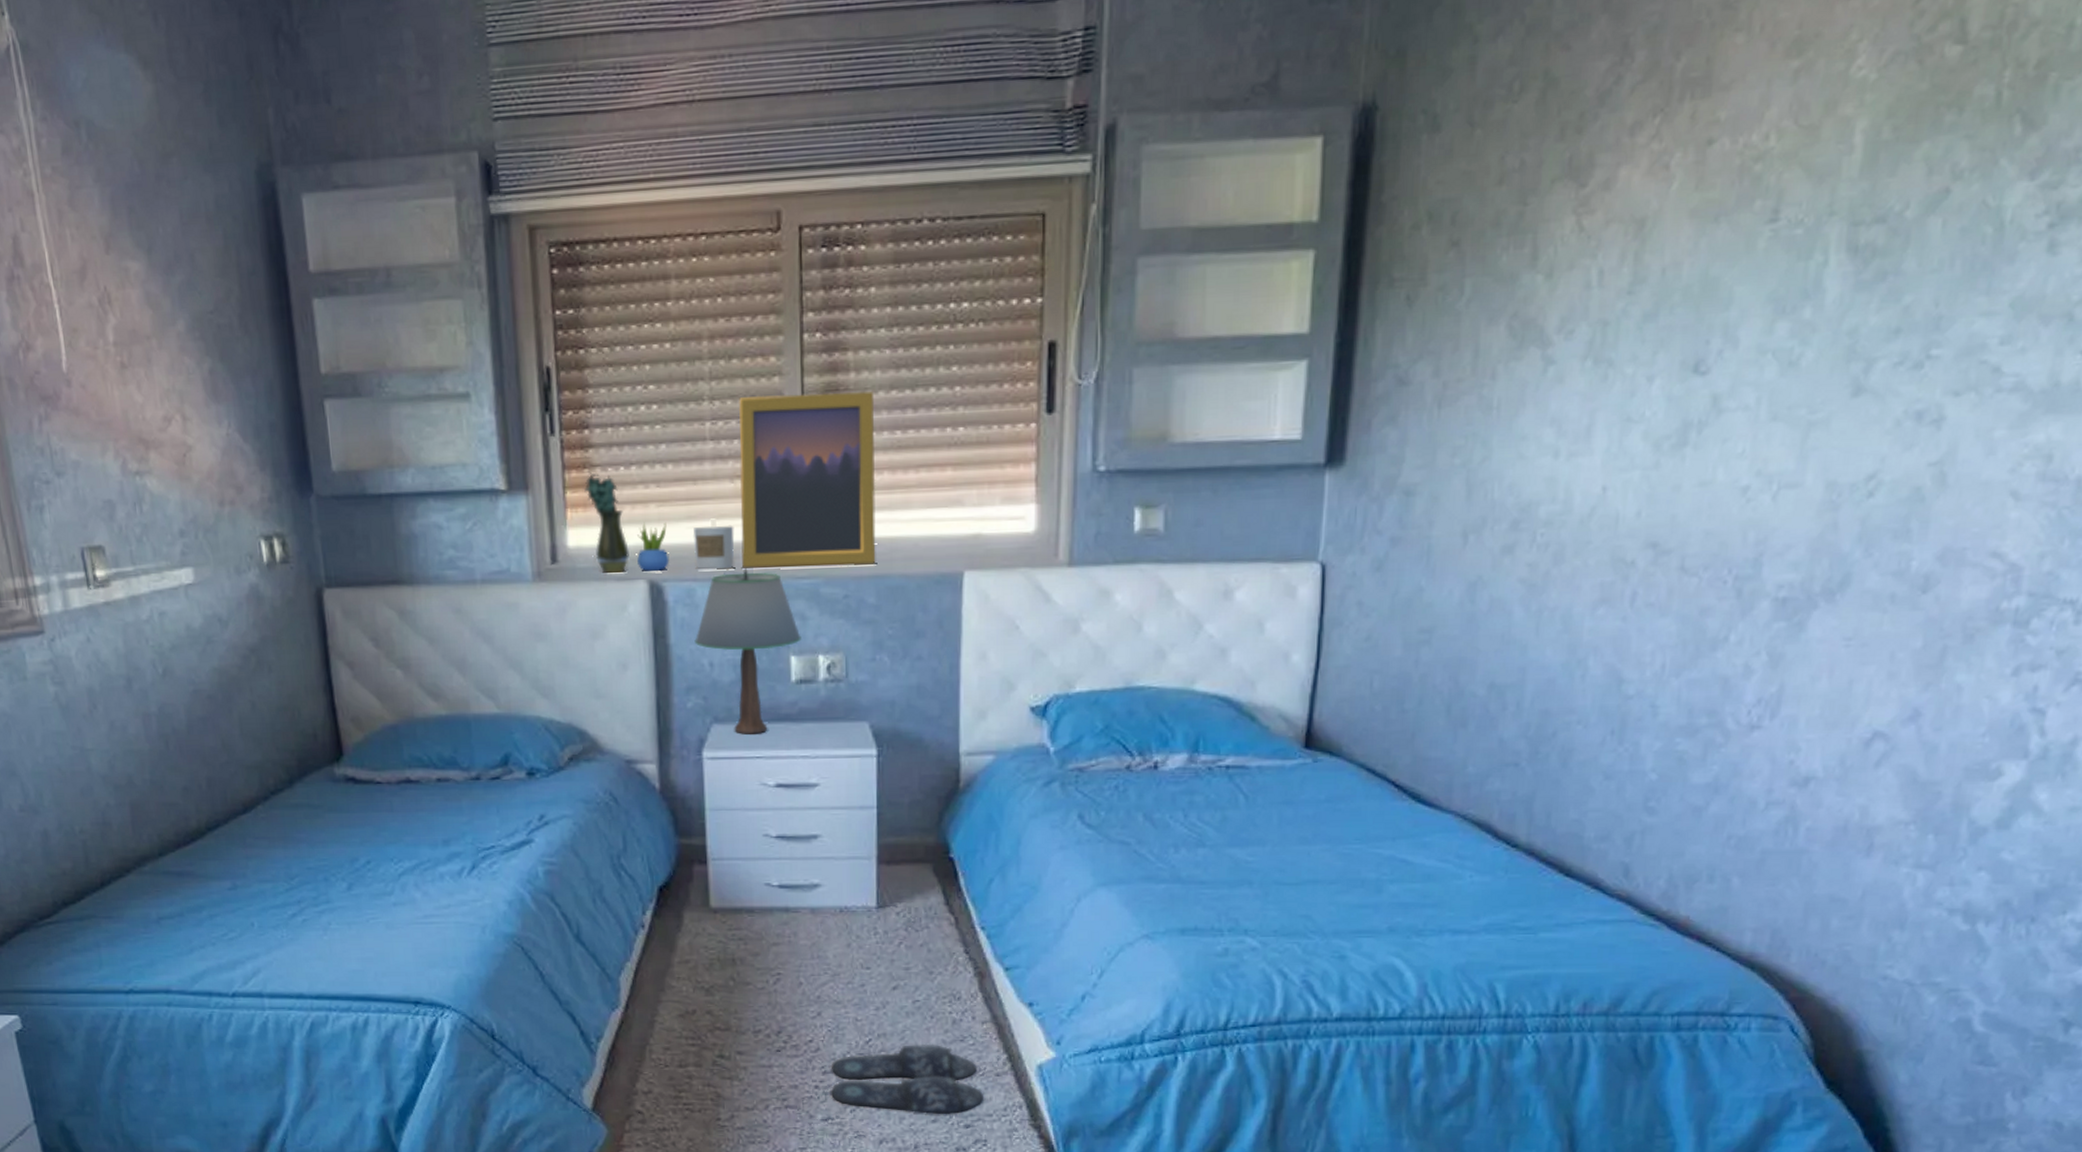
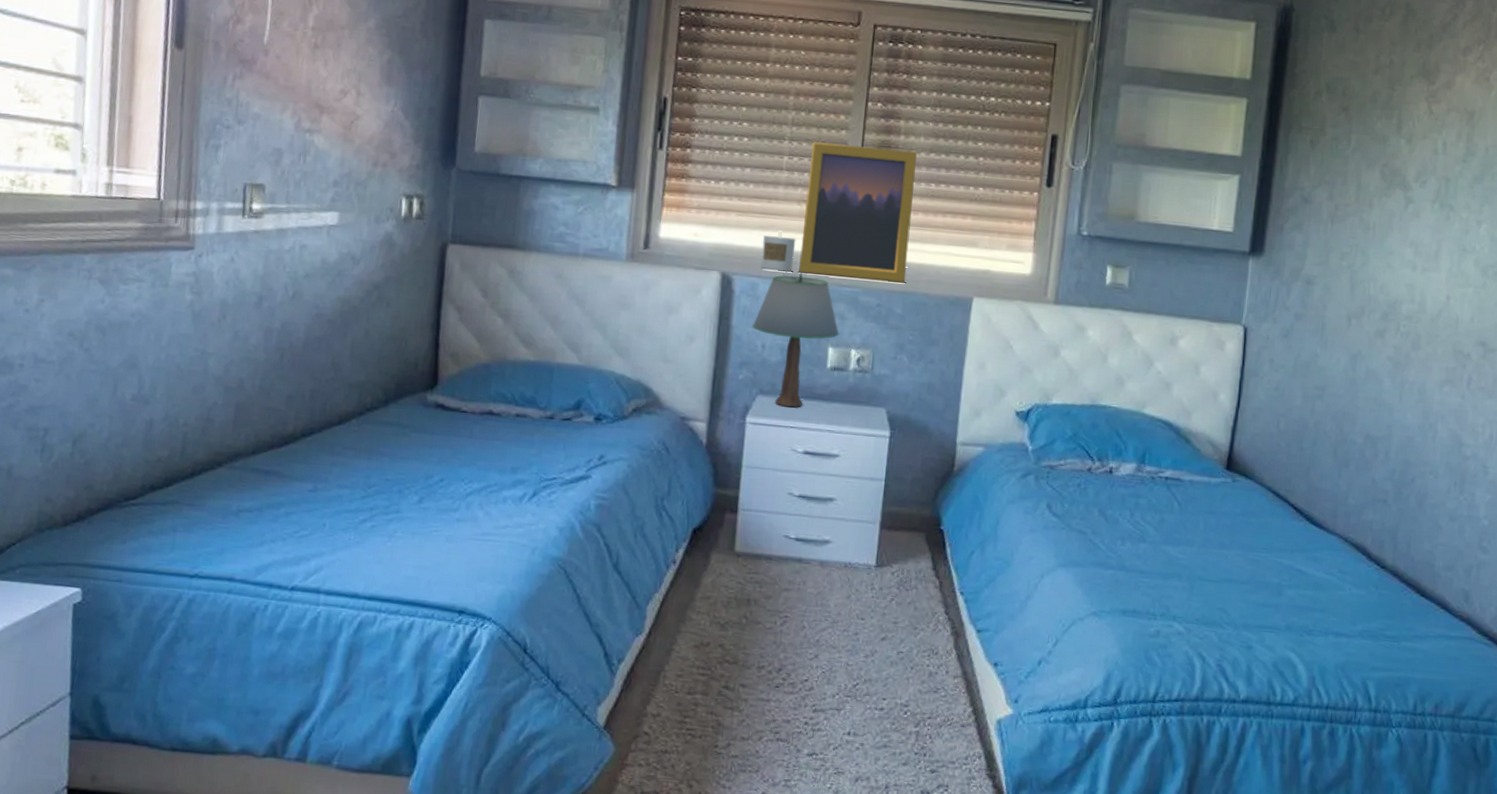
vase: present [584,472,629,573] -> none [680,182,709,263]
succulent plant: present [637,522,669,572] -> none [714,227,742,267]
slippers: present [830,1043,984,1114] -> none [818,691,950,759]

